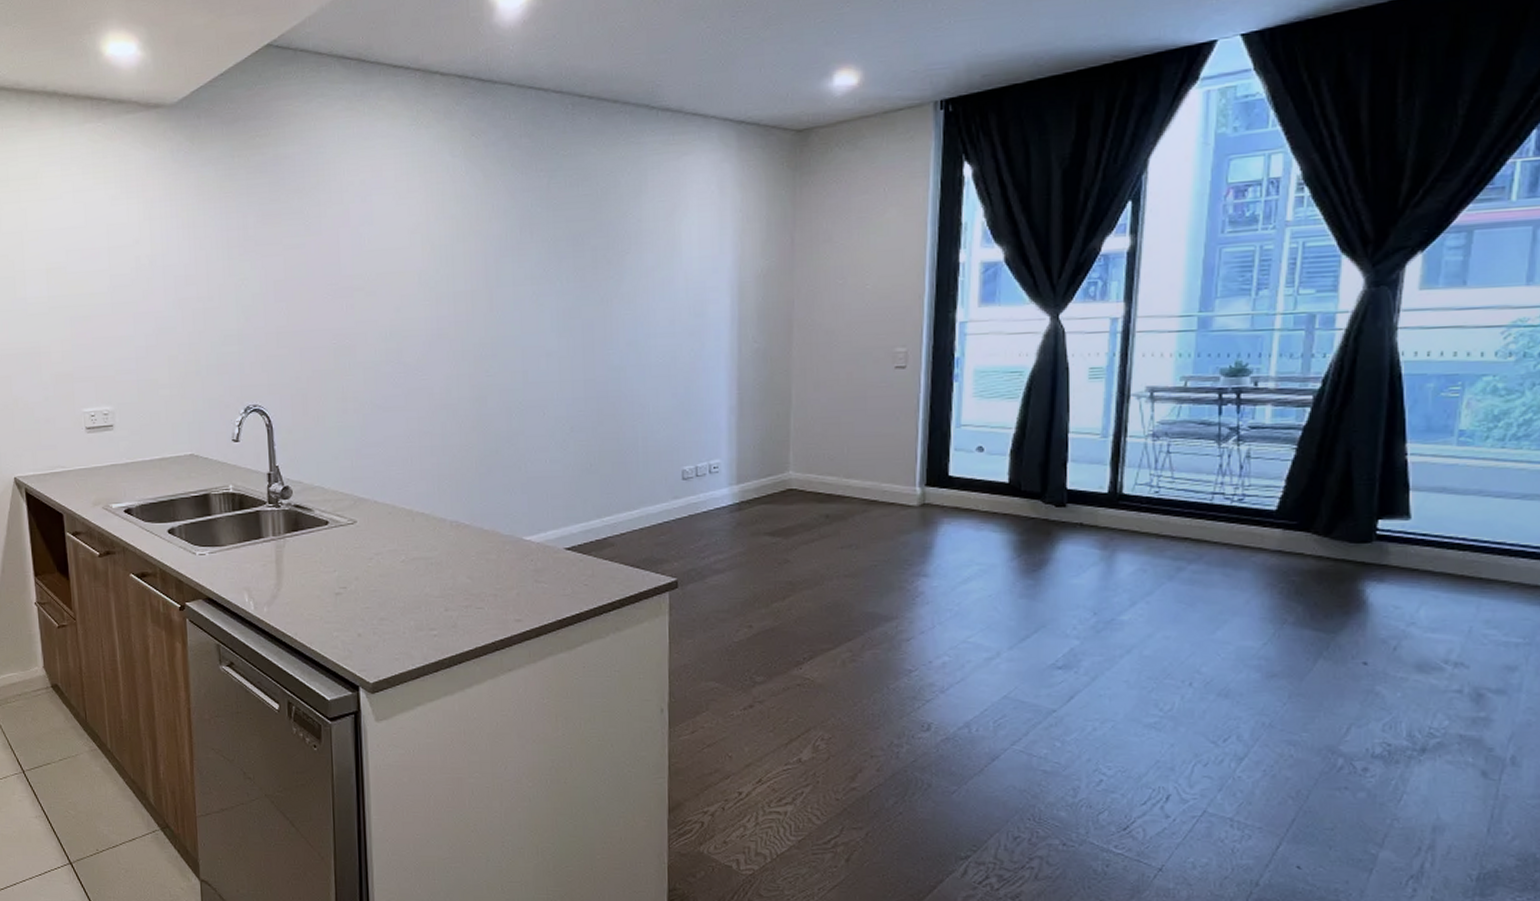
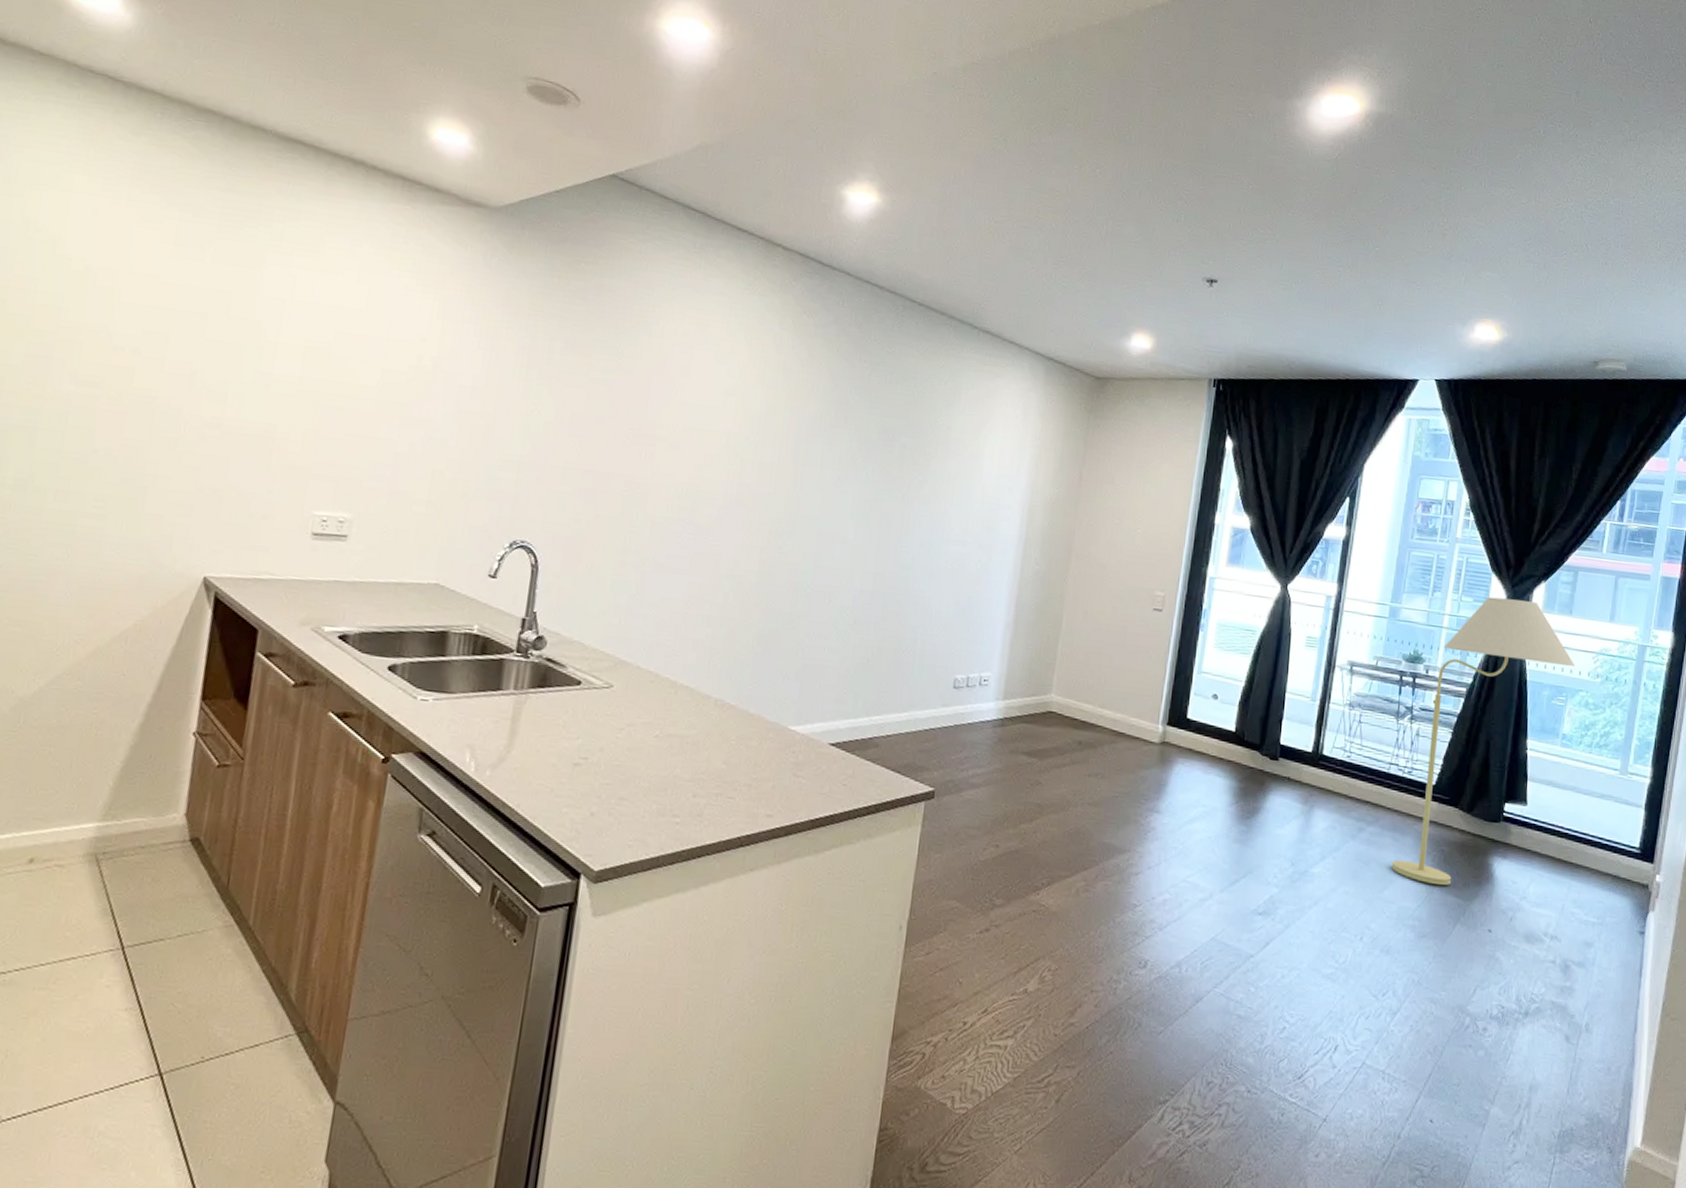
floor lamp: none [1224,279,1473,619] -> present [1391,596,1574,885]

